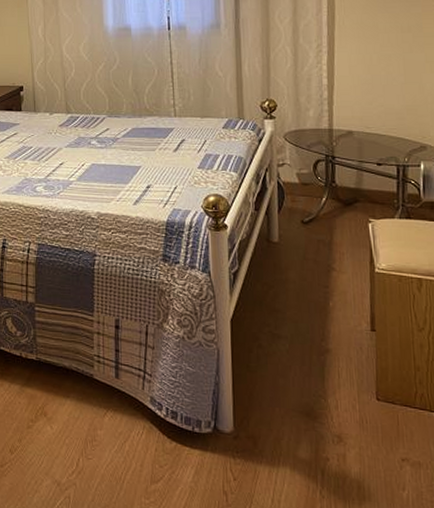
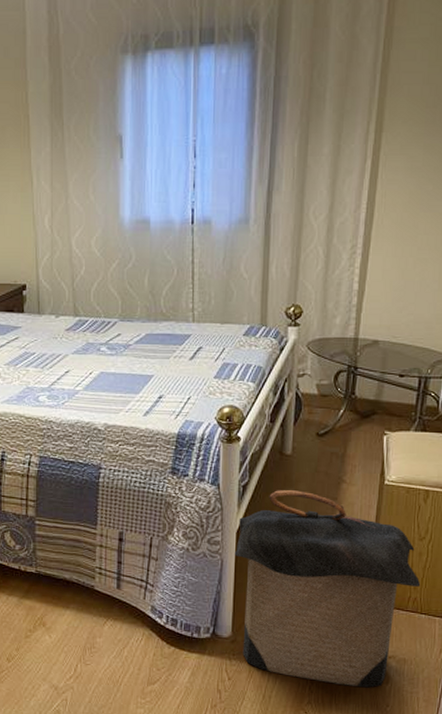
laundry hamper: none [231,278,426,495] -> present [235,490,421,688]

